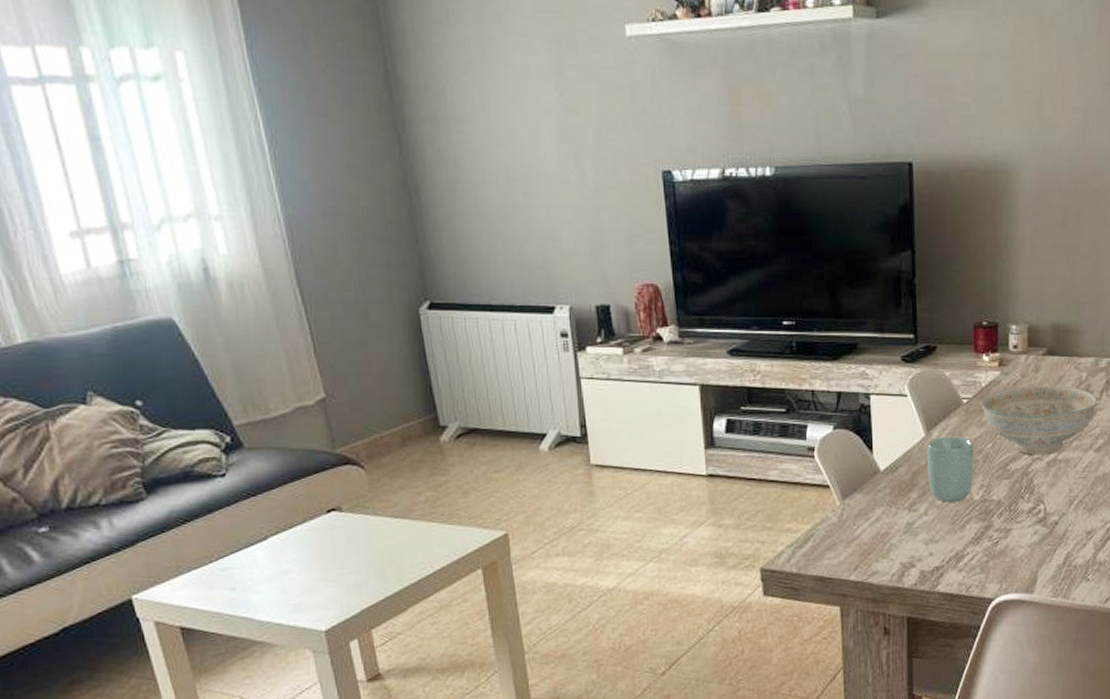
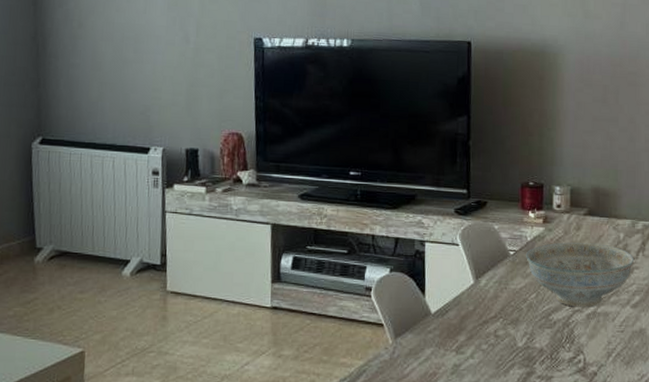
cup: present [926,437,974,503] -> none [474,285,519,347]

